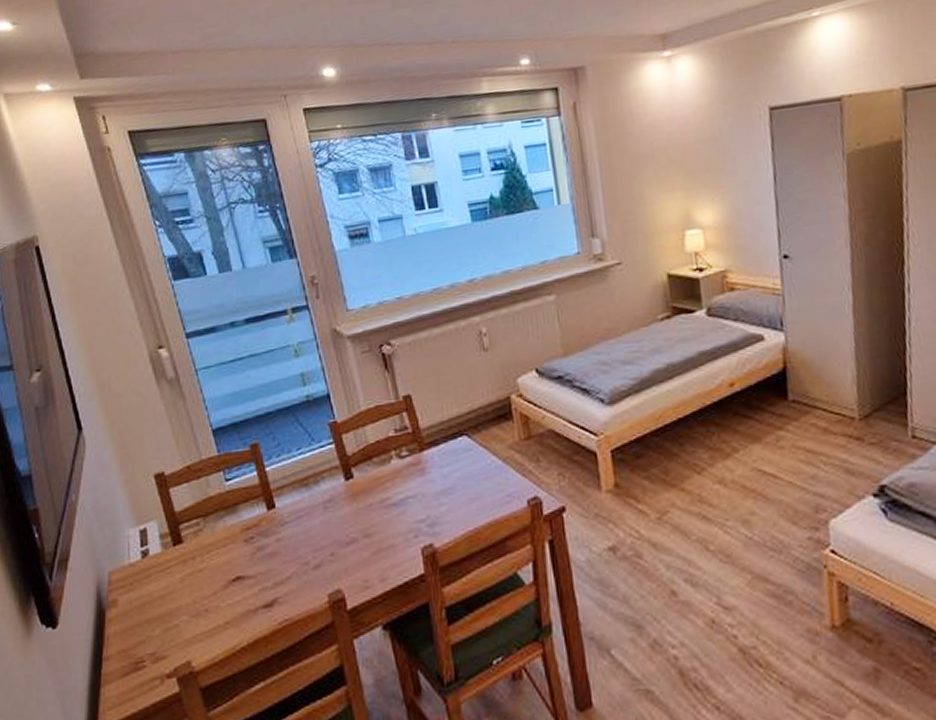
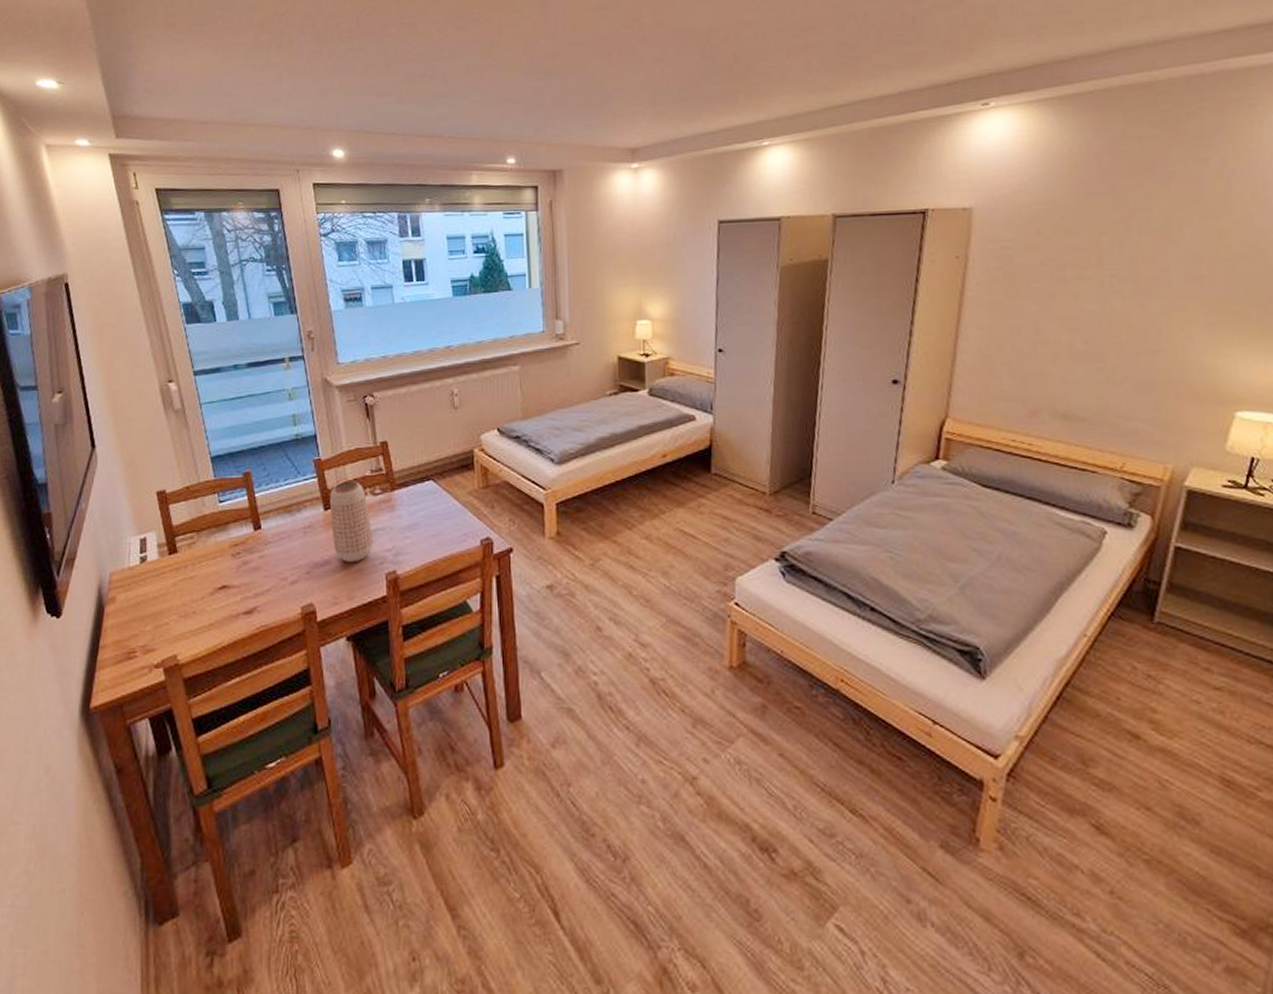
vase: none [350,444,405,540] -> present [329,481,374,563]

